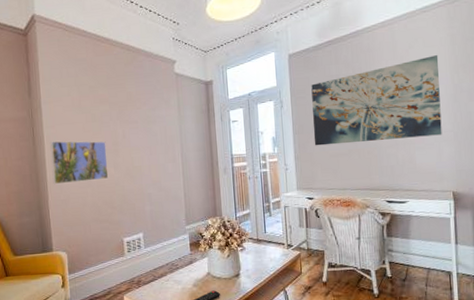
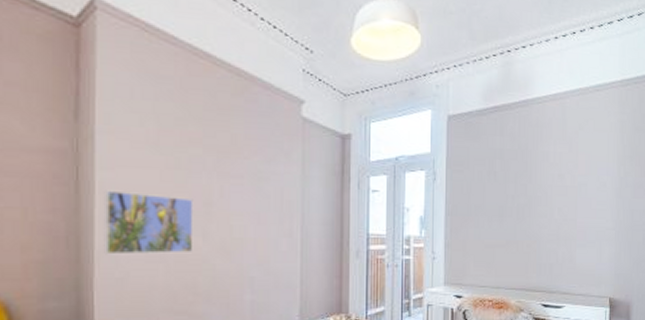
wall art: present [311,55,442,146] -> none [468,141,607,233]

